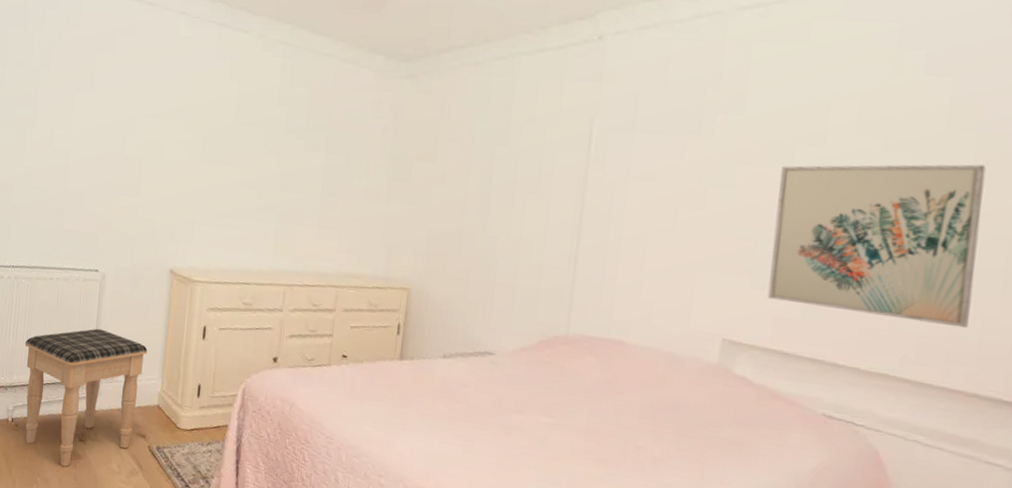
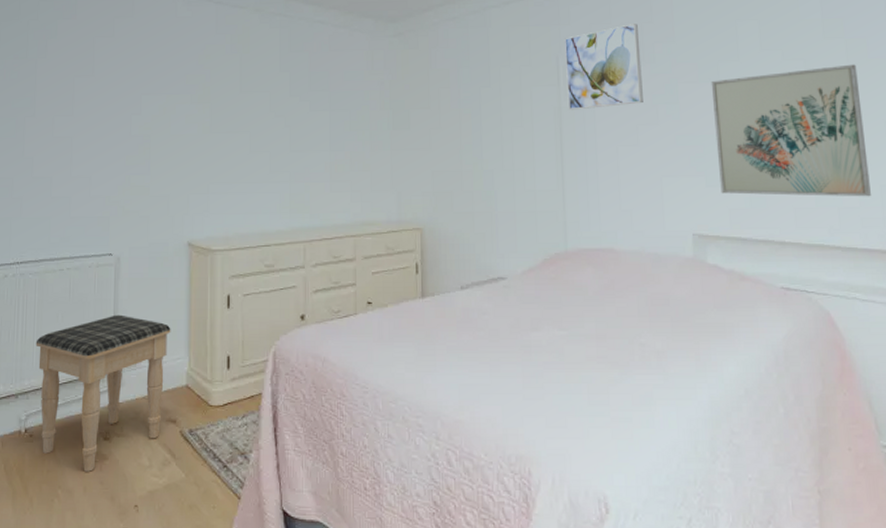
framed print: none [595,88,700,183] -> present [565,24,643,110]

